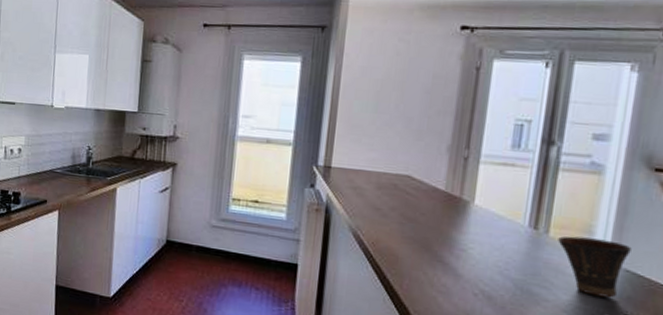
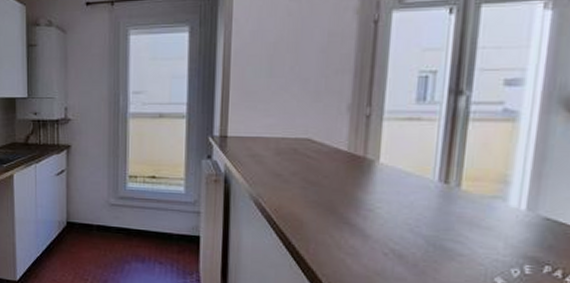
cup: present [558,236,632,298] -> none [471,187,552,248]

